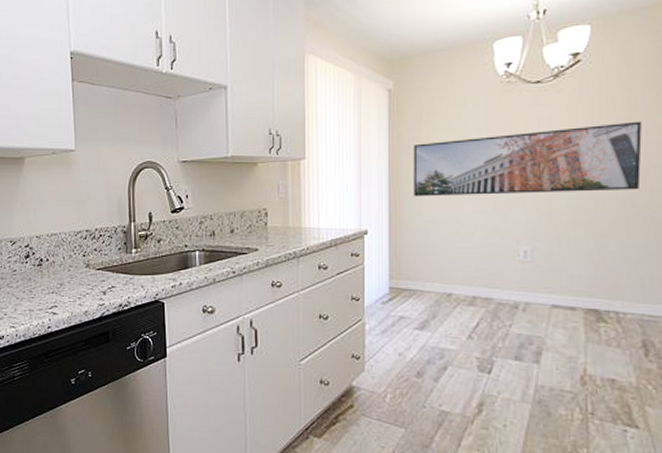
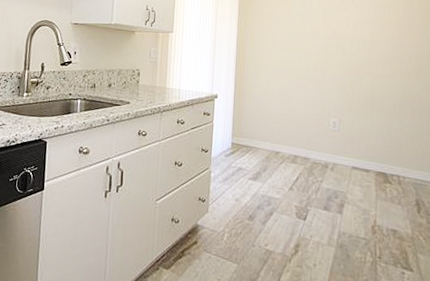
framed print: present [413,121,642,196] -> none [254,30,417,83]

